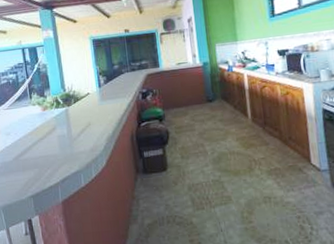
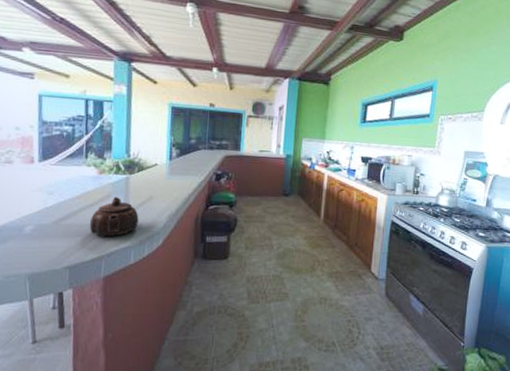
teapot: none [42,128,83,166] -> present [89,197,139,237]

